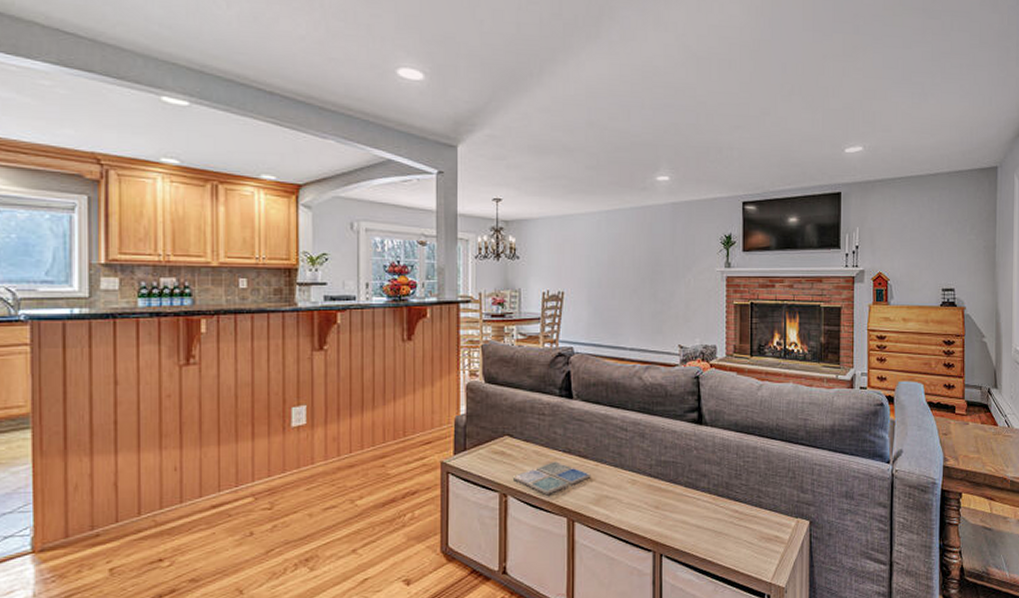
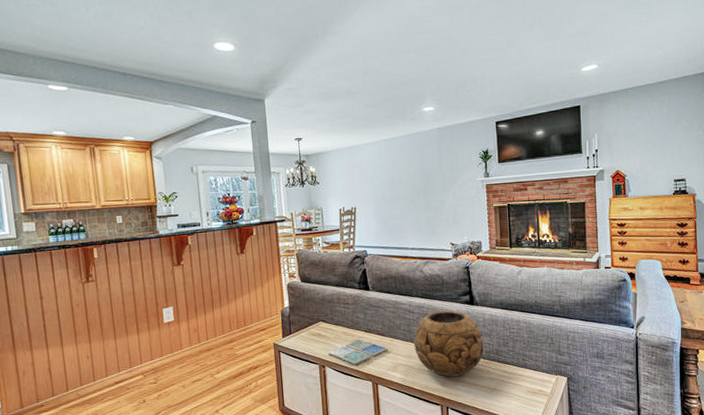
decorative bowl: none [624,430,713,516] -> present [414,311,485,377]

